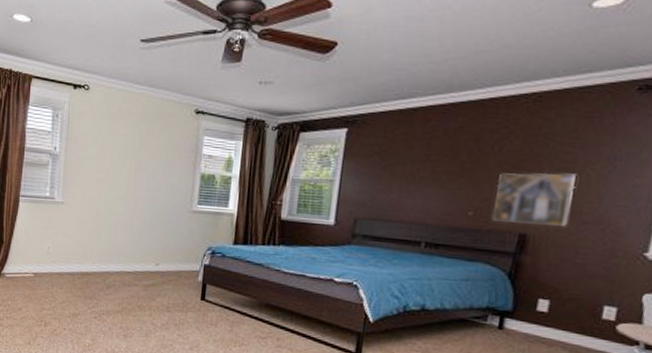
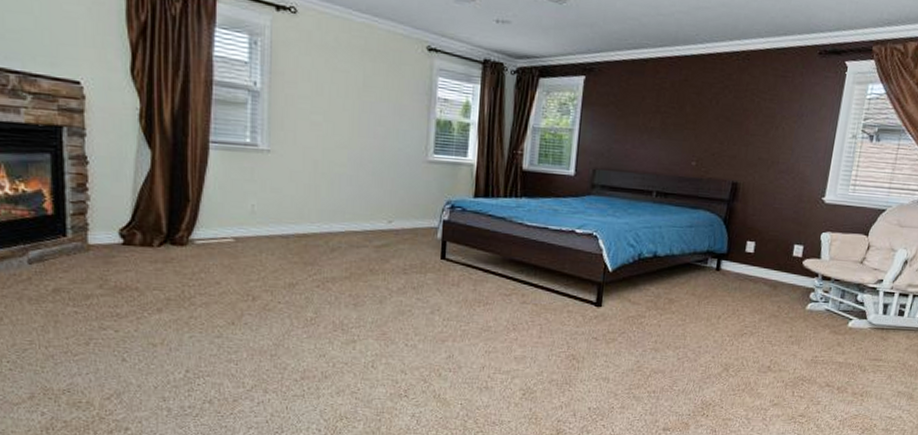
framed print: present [493,172,576,226] -> none [711,125,775,175]

